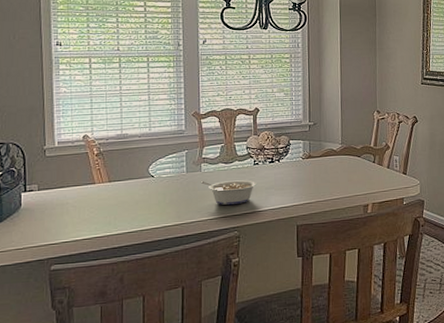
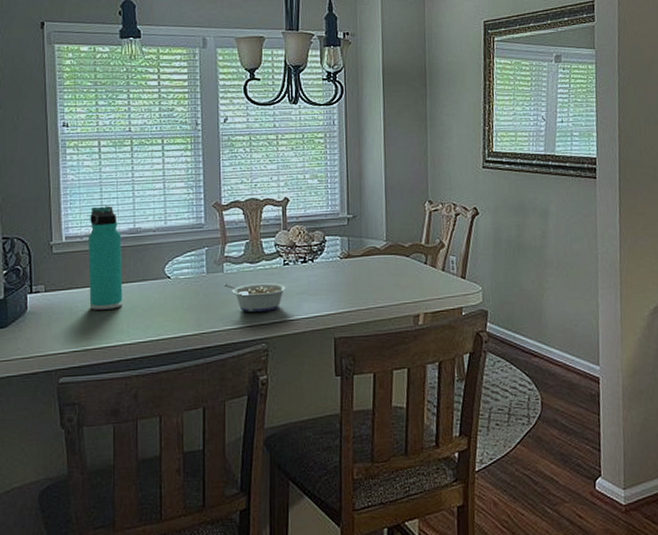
thermos bottle: none [79,115,111,206] -> present [88,206,123,310]

